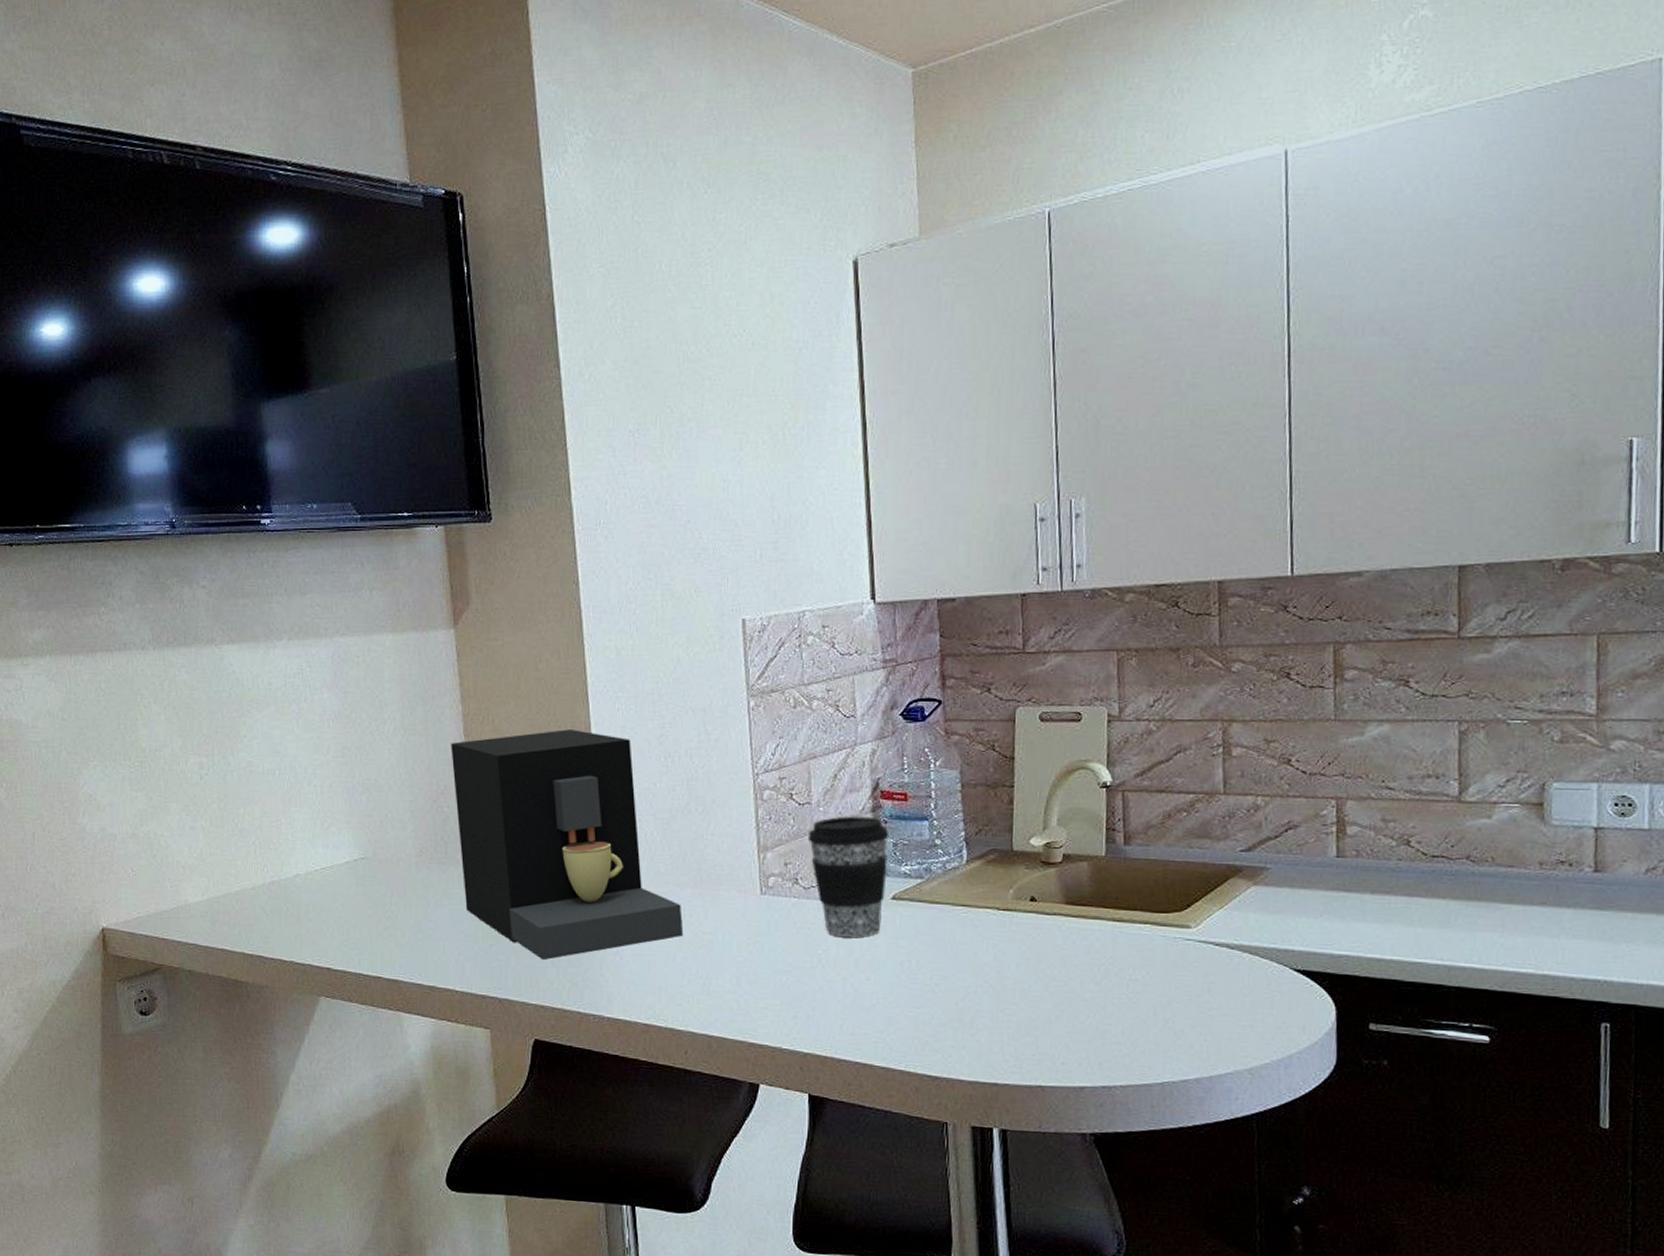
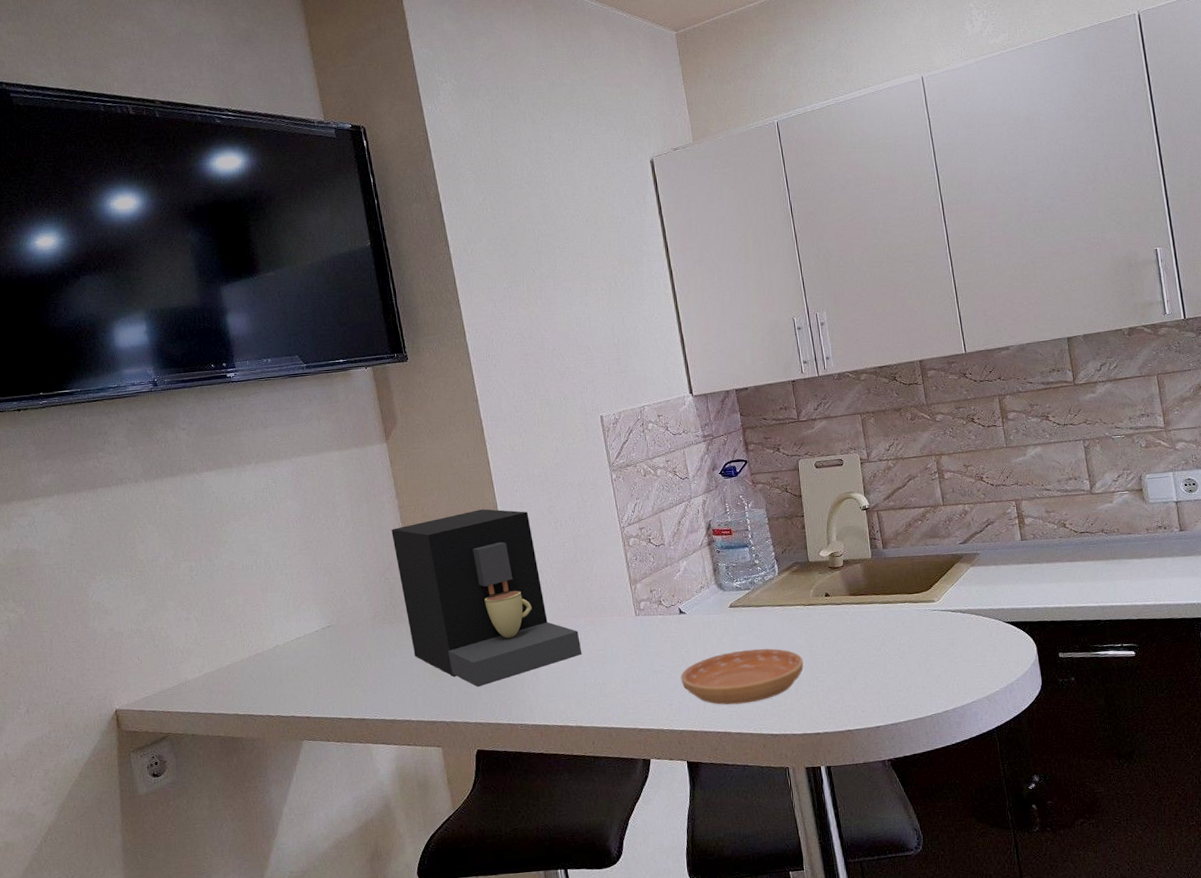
coffee cup: present [807,816,890,937] -> none [664,549,725,640]
saucer: none [812,958,986,1031] -> present [680,648,804,705]

